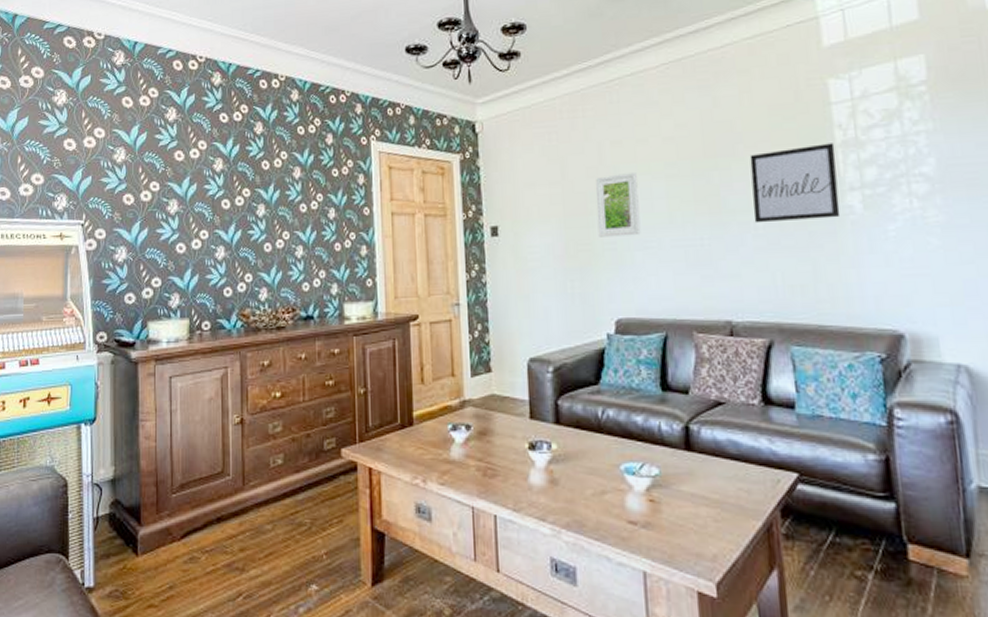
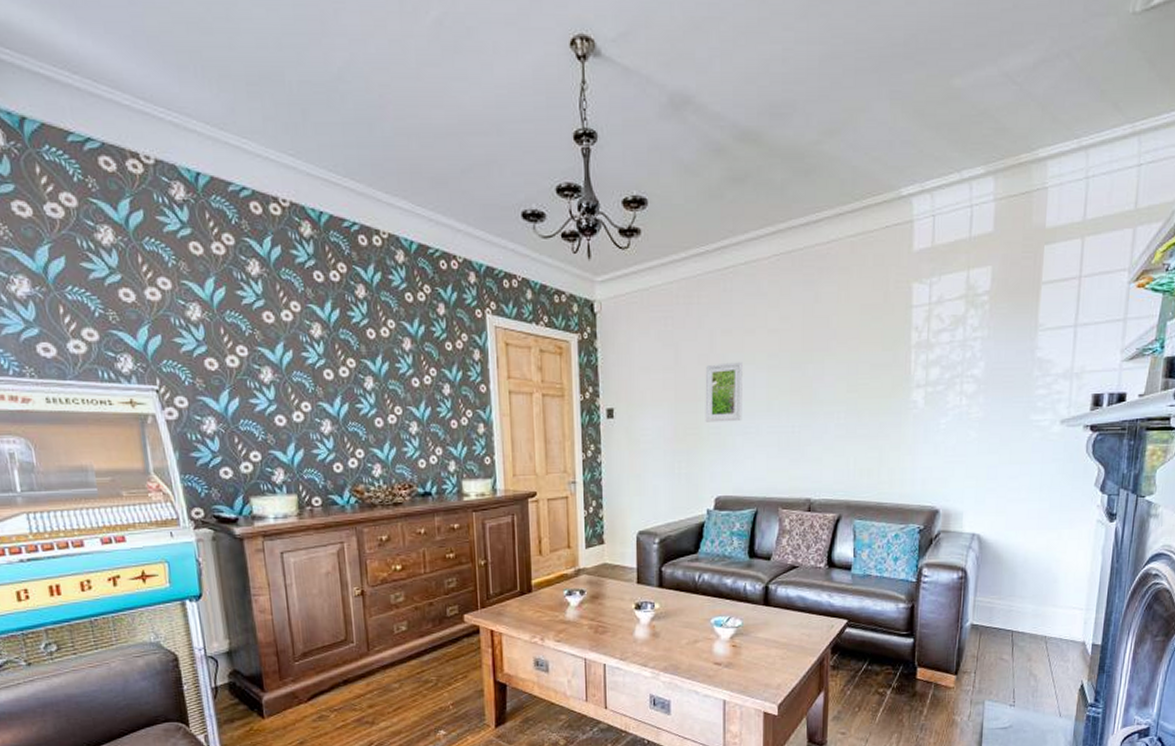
wall art: present [749,143,841,223] -> none [838,344,910,414]

